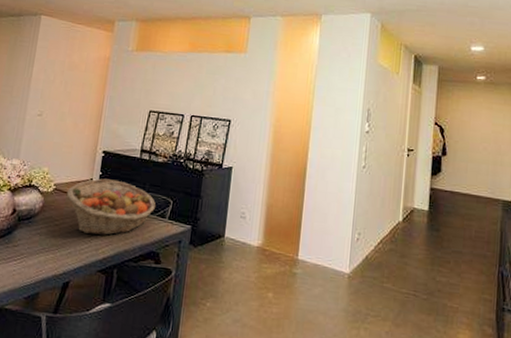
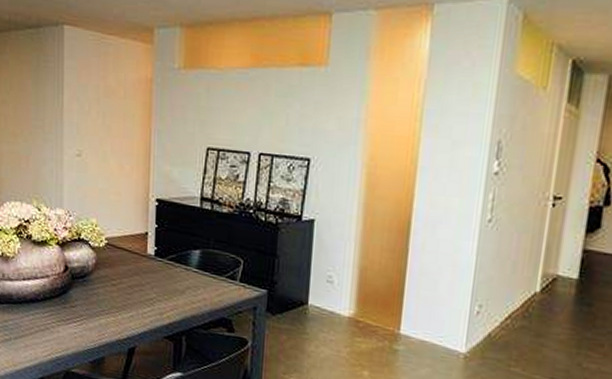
fruit basket: present [66,178,156,236] -> none [120,232,223,299]

